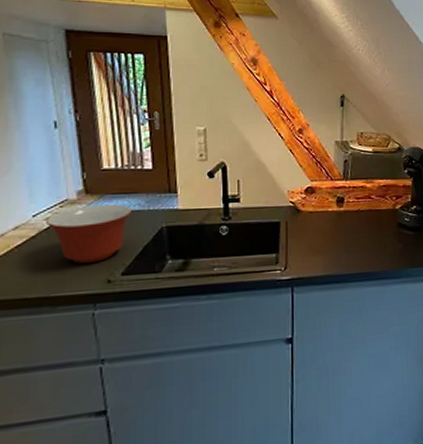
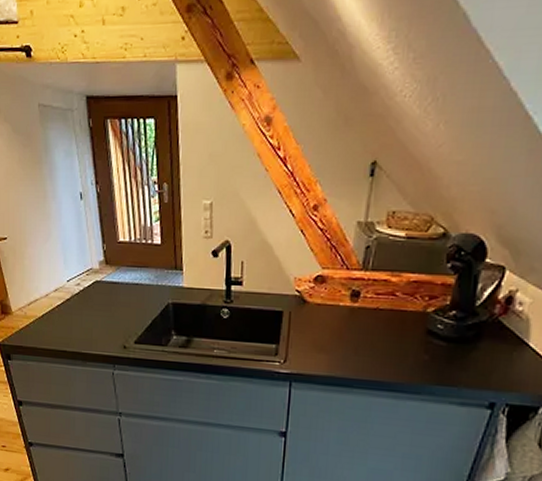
mixing bowl: present [46,204,133,263] -> none [77,275,144,328]

